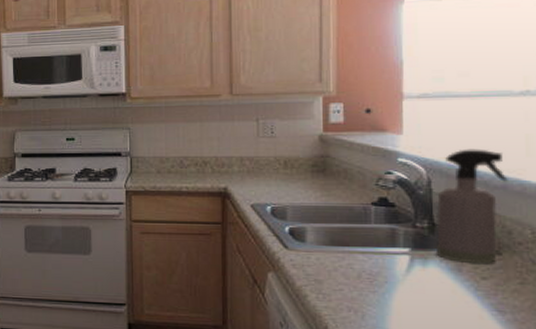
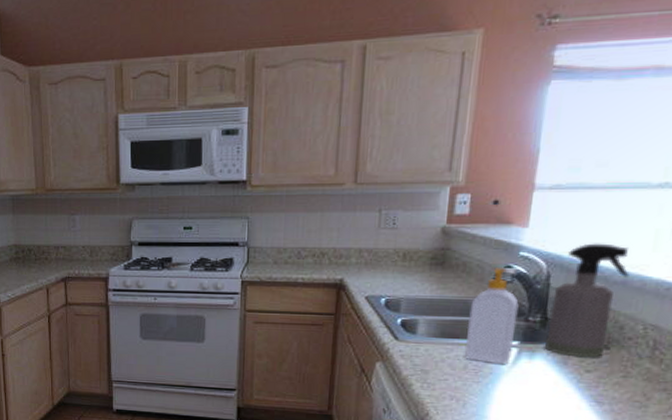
soap bottle: none [355,174,405,273] -> present [464,268,519,365]

